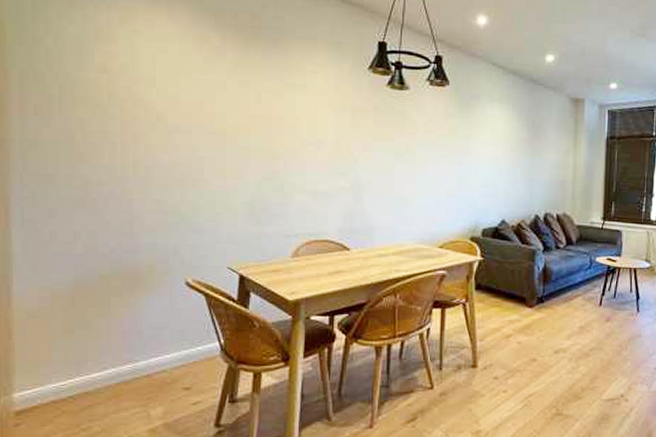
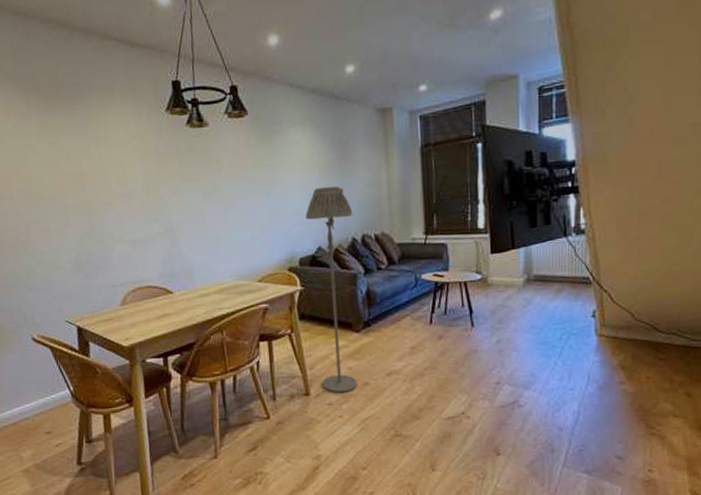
floor lamp: none [491,164,538,367] -> present [305,186,357,393]

